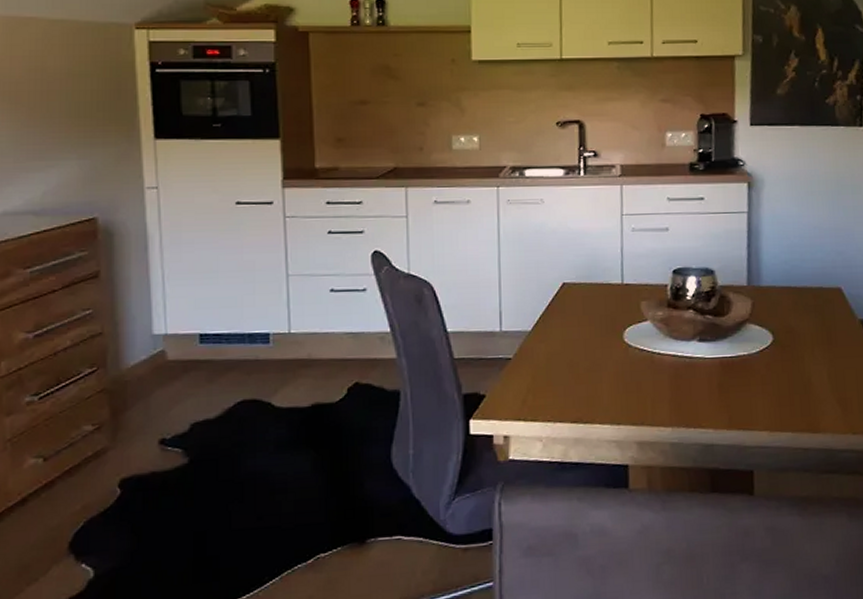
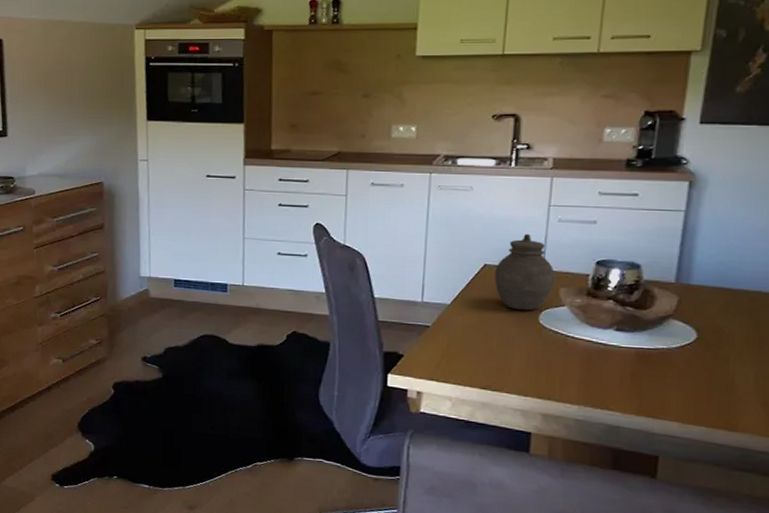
jar: none [574,245,635,330] -> present [494,233,556,311]

